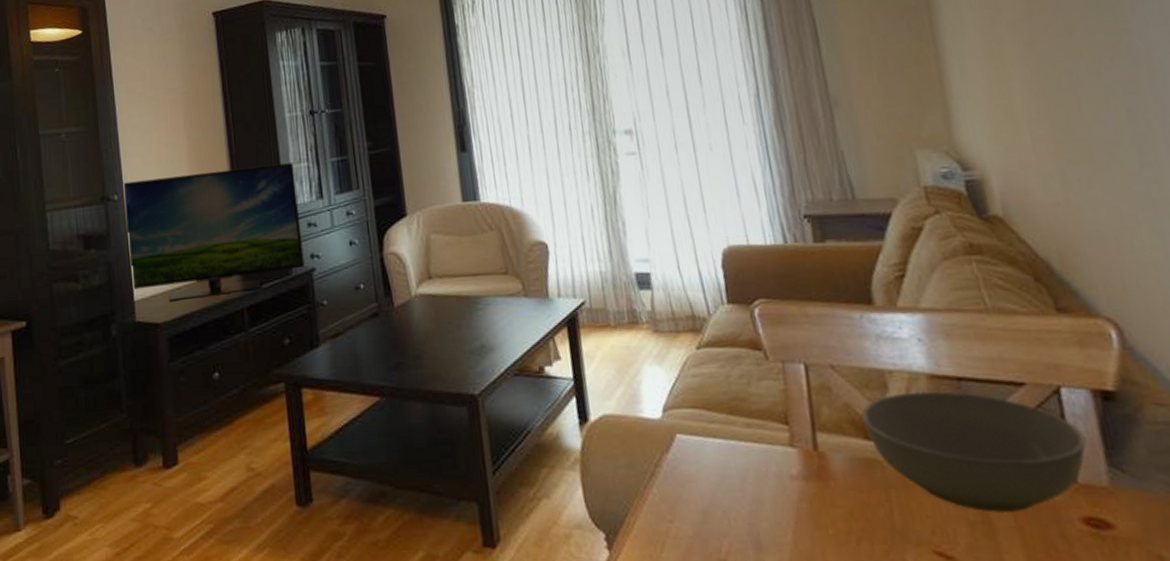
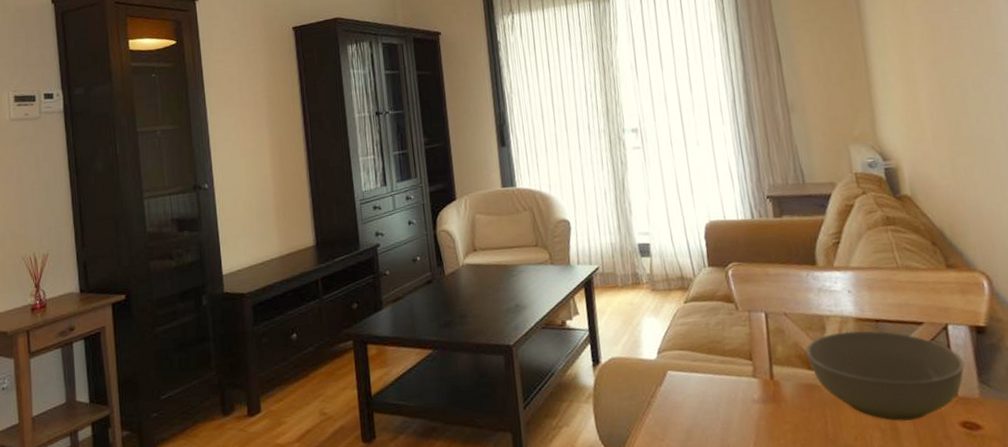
television: present [122,162,305,302] -> none [212,156,371,275]

